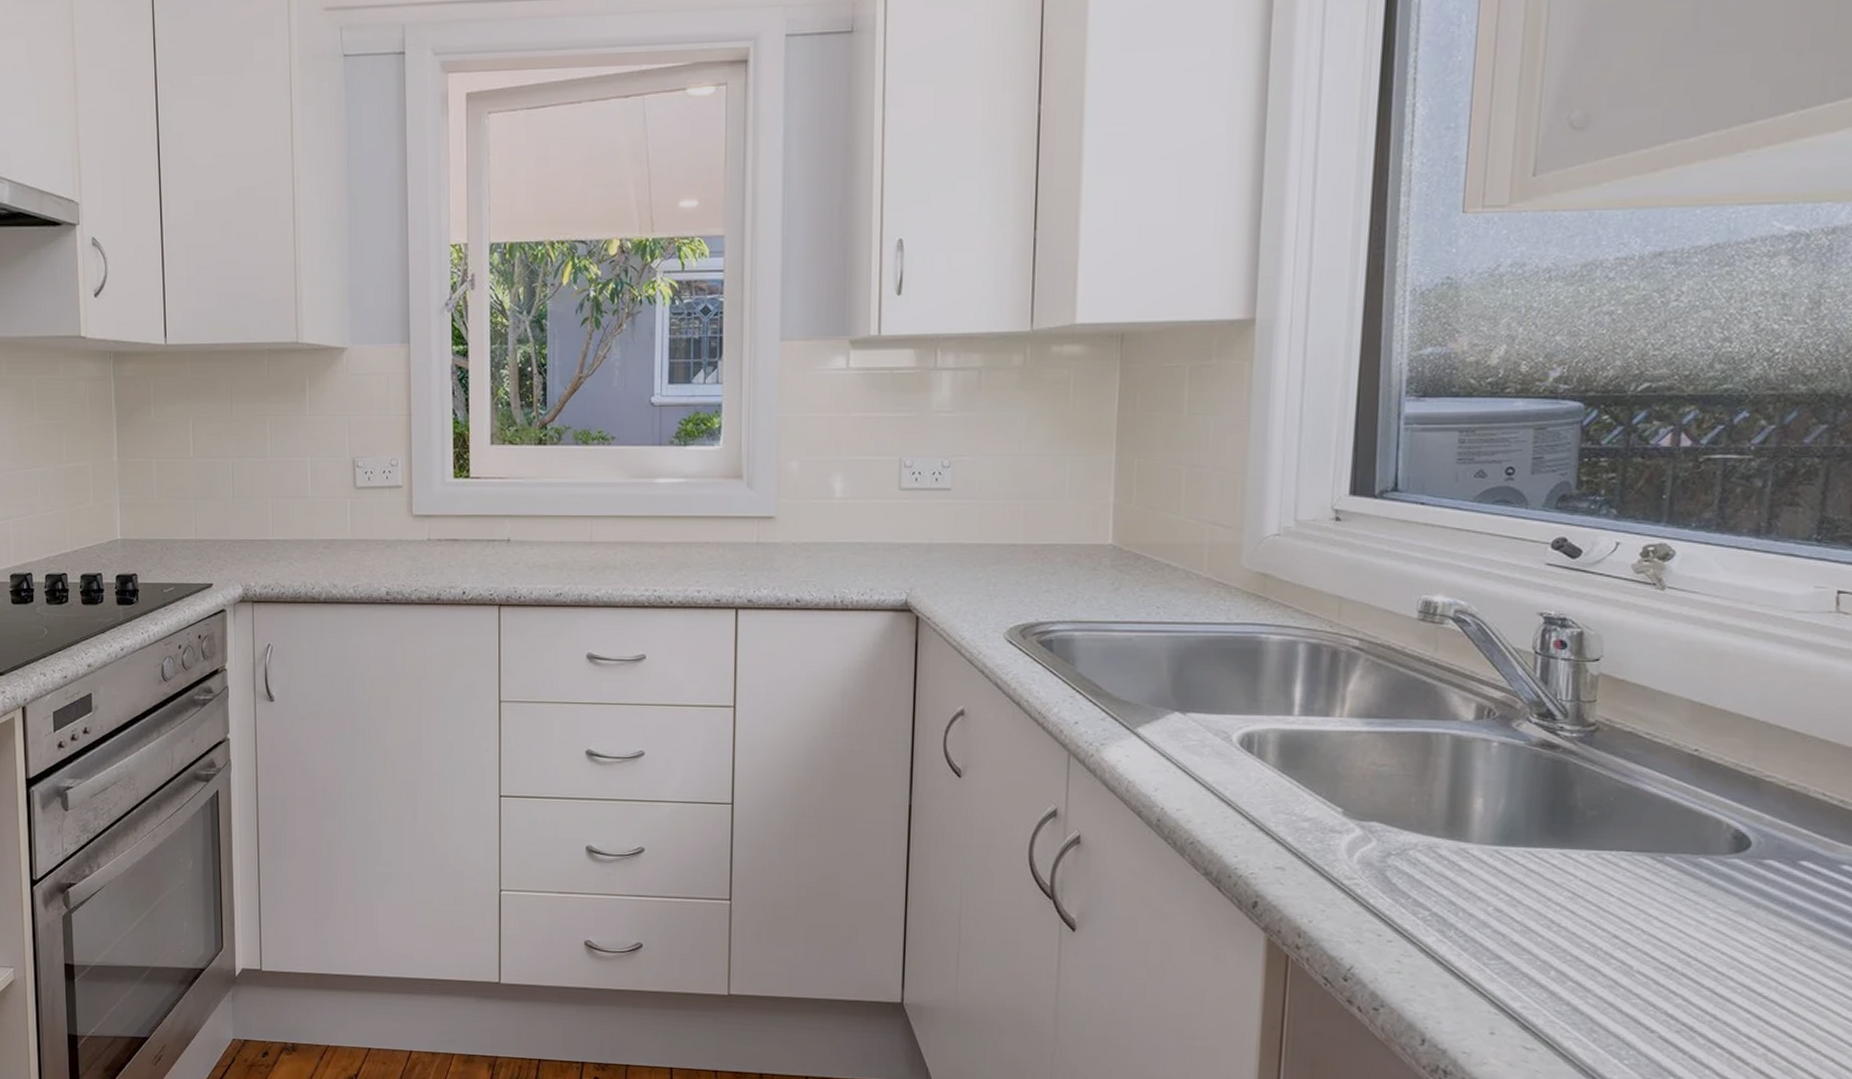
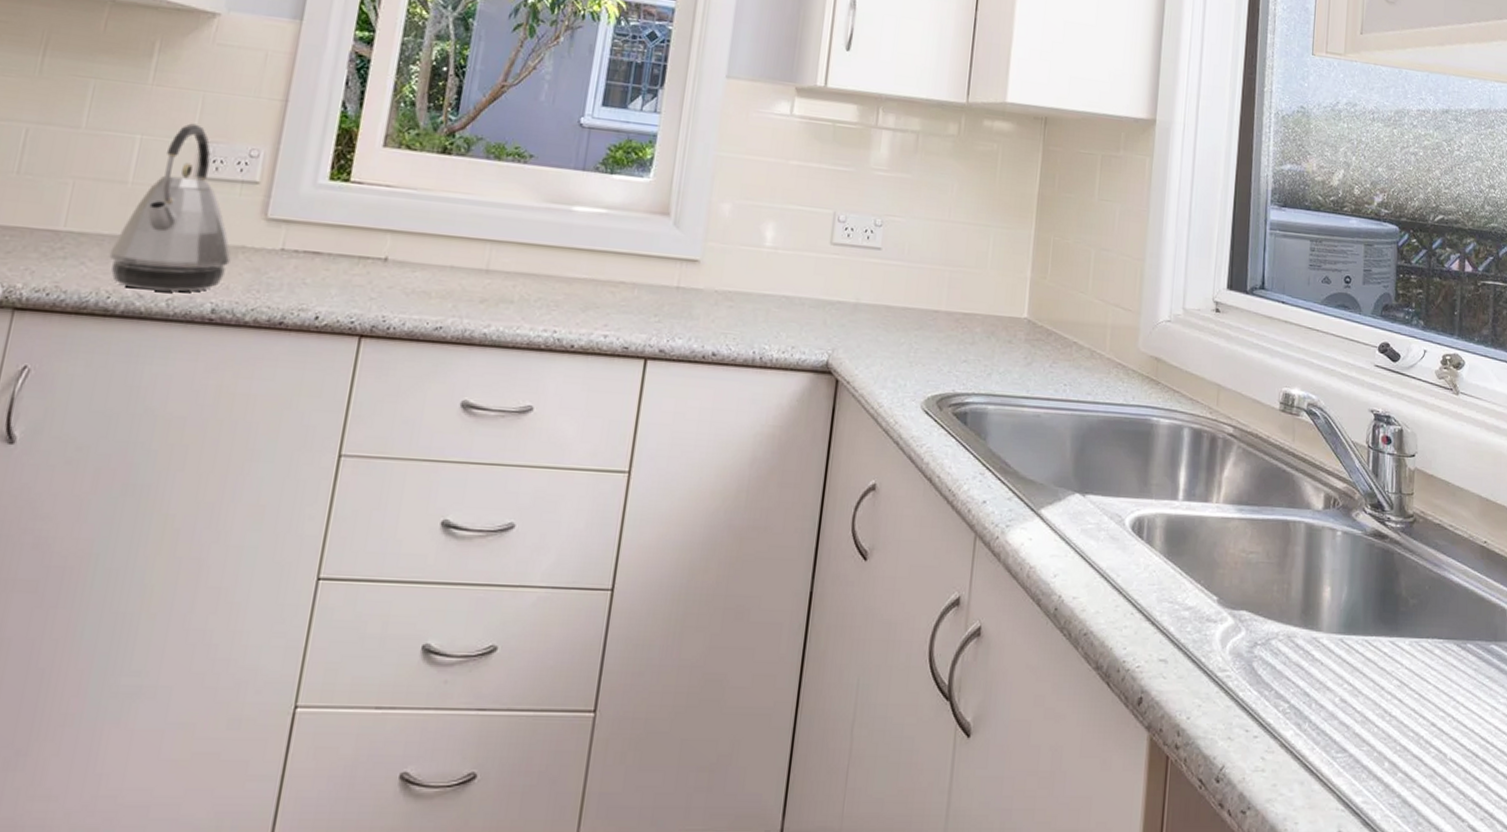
kettle: none [307,443,393,581] -> present [109,123,231,293]

